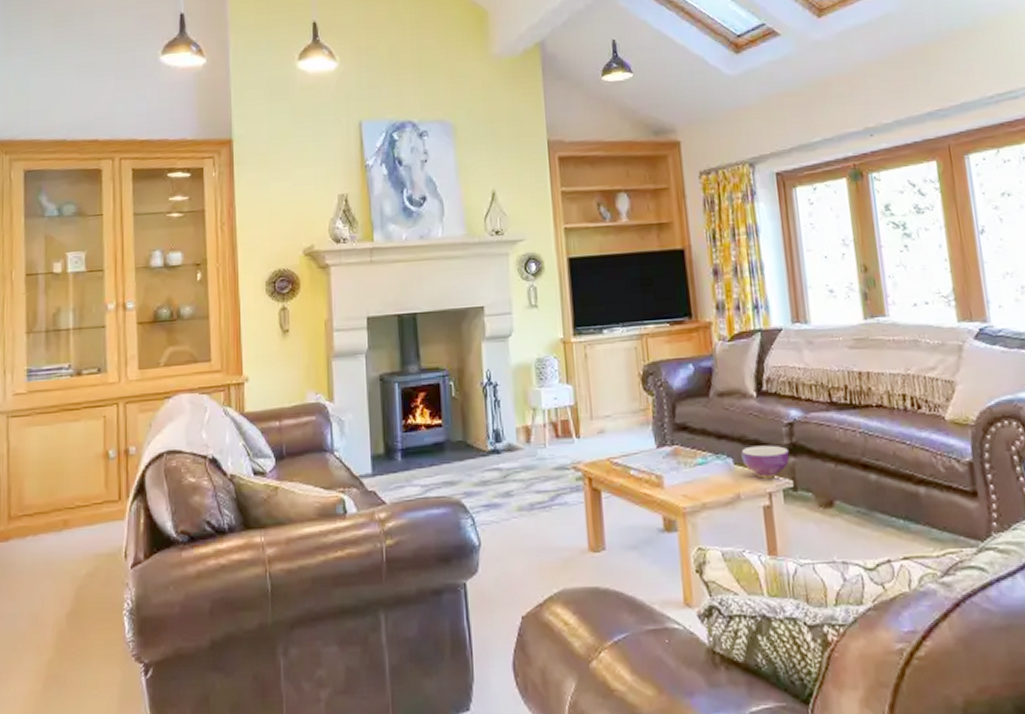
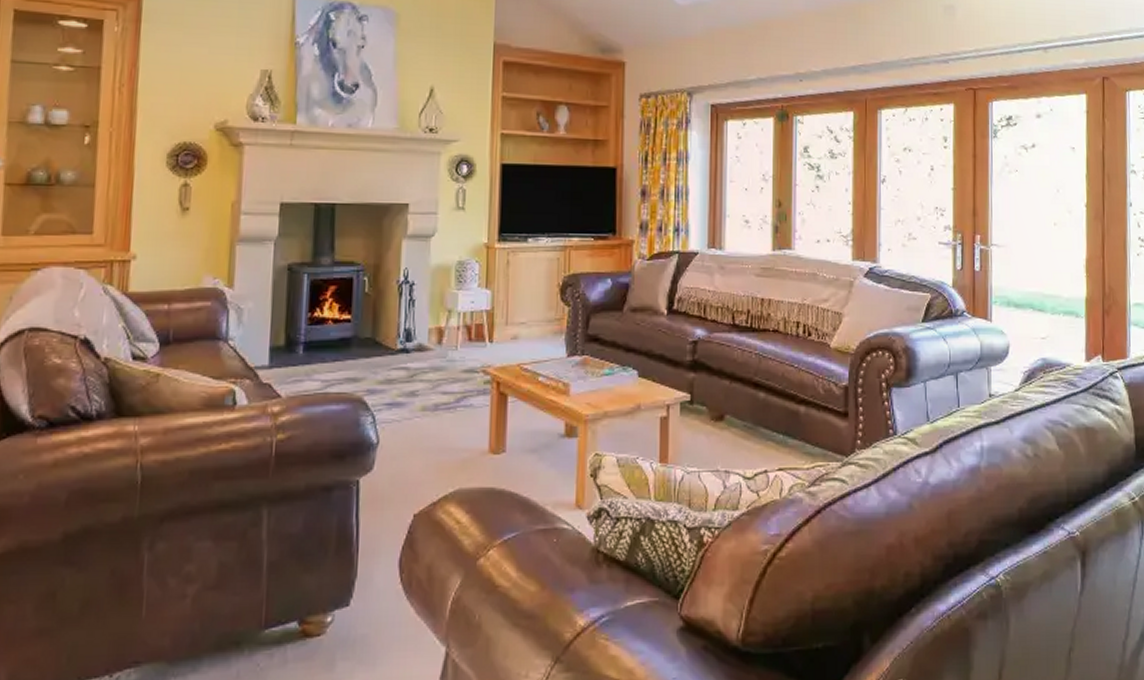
bowl: present [741,445,789,479] -> none [646,360,690,391]

